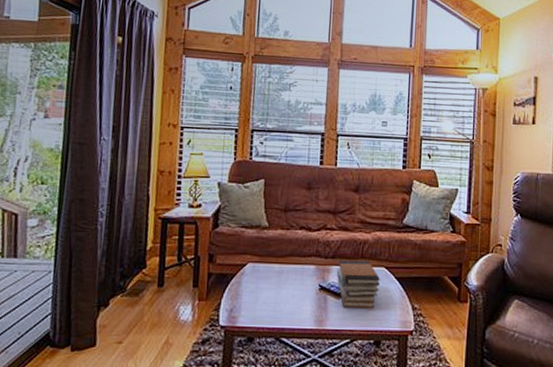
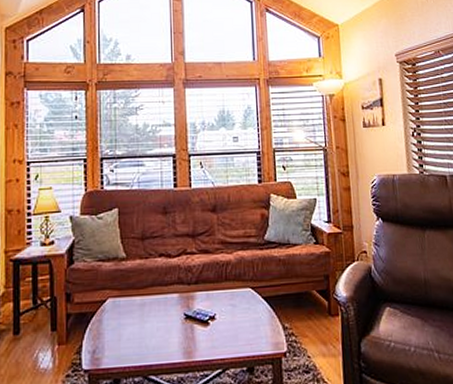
book stack: present [336,260,381,309] -> none [201,282,248,336]

